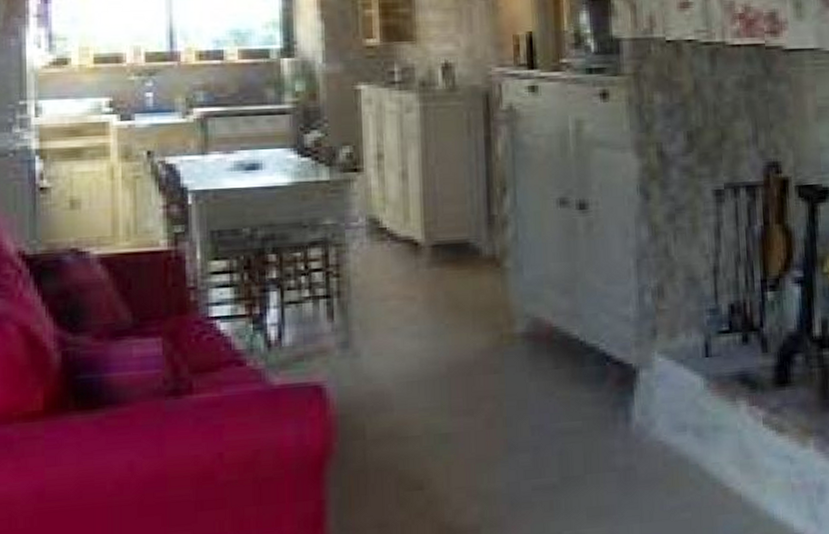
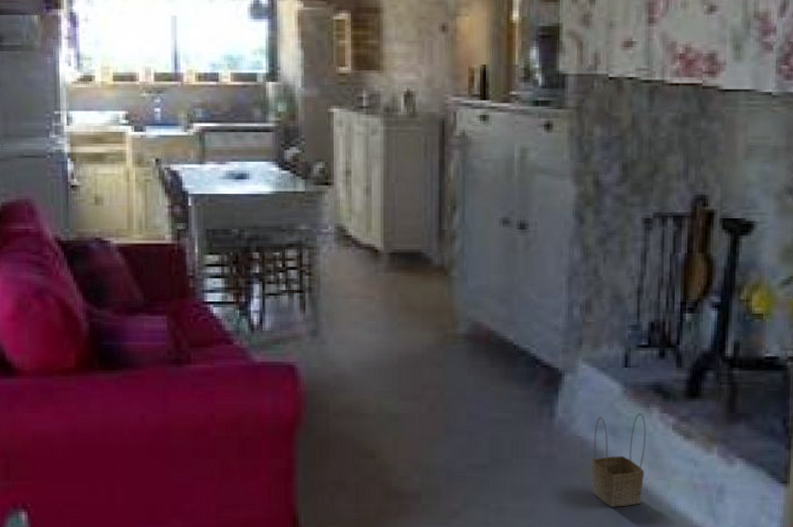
basket: none [676,408,737,521] -> present [591,413,646,507]

